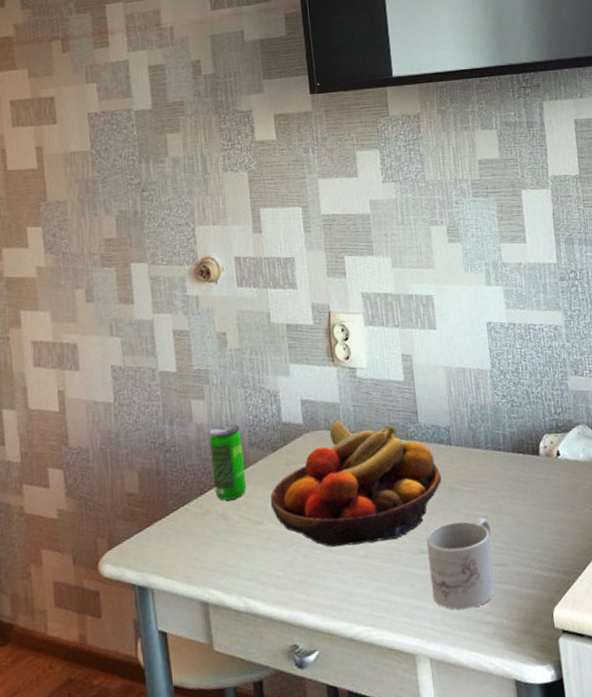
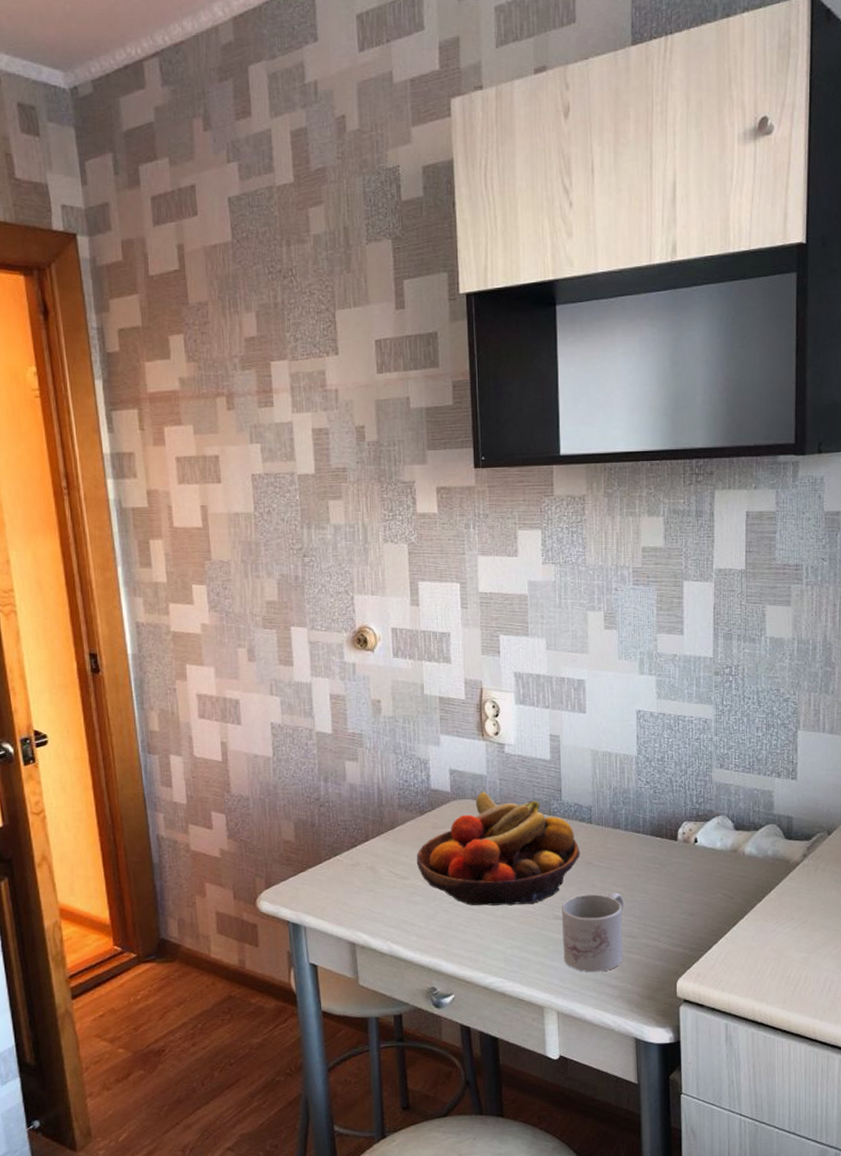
beverage can: present [209,424,247,501] -> none [361,786,395,855]

